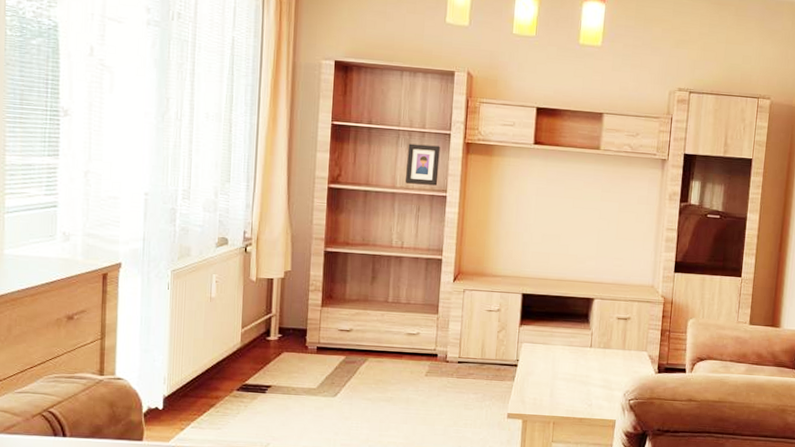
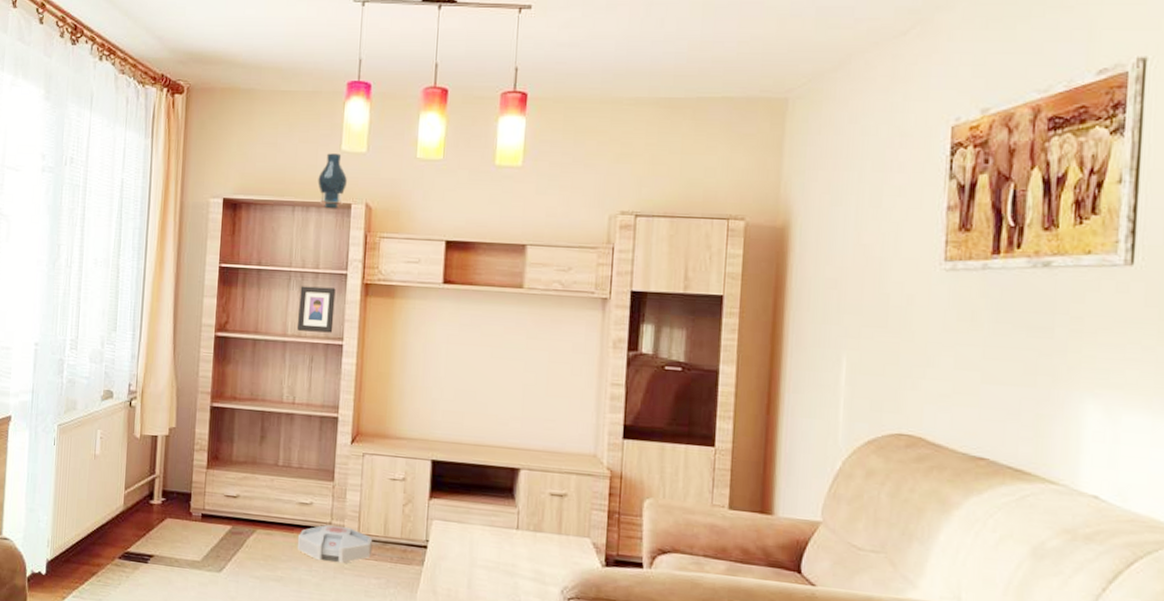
robot vacuum: none [405,351,472,382] -> present [297,524,373,563]
vase: none [424,24,452,76] -> present [317,153,348,209]

